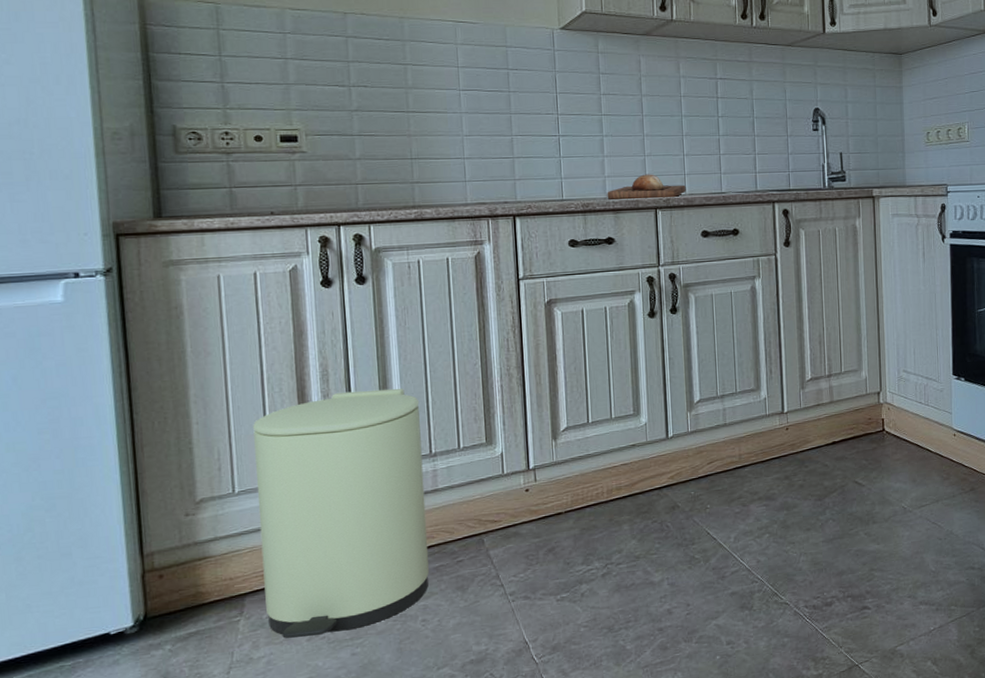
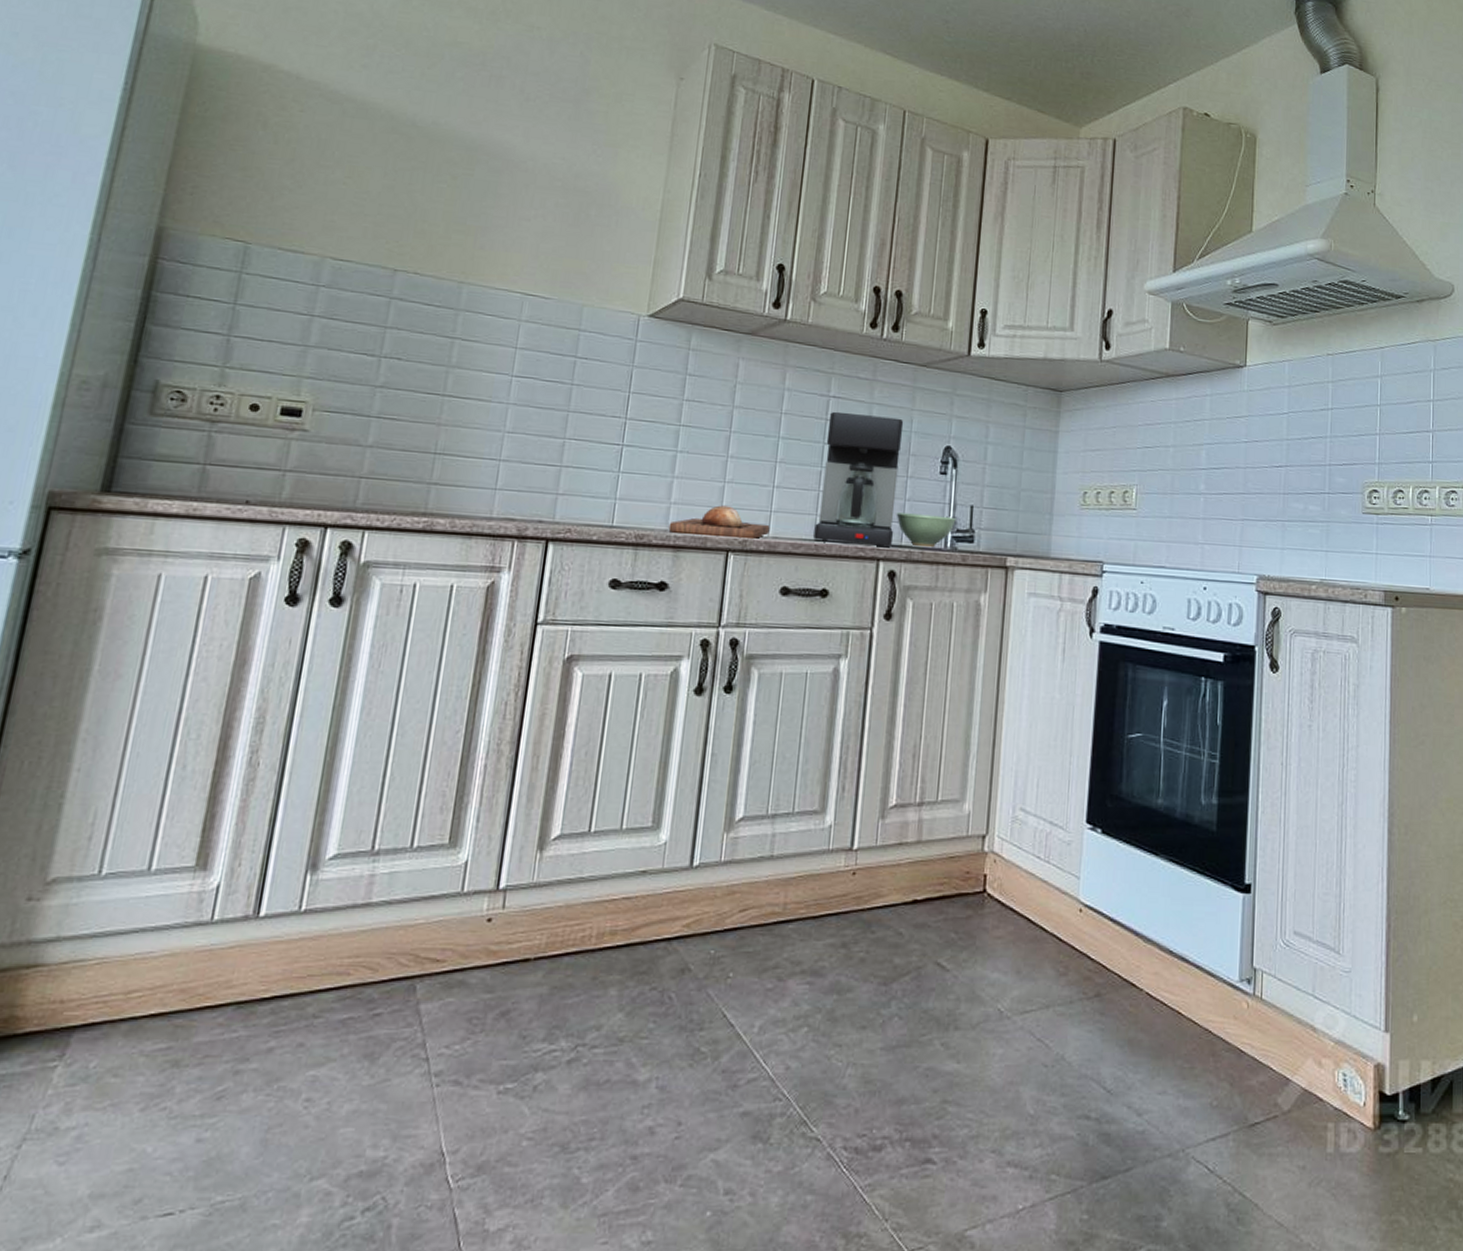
pedal bin: present [253,388,429,639] -> none [94,749,374,1103]
coffee maker: none [719,90,782,193] -> present [813,411,904,548]
bowl: none [782,163,830,189] -> present [896,512,956,548]

